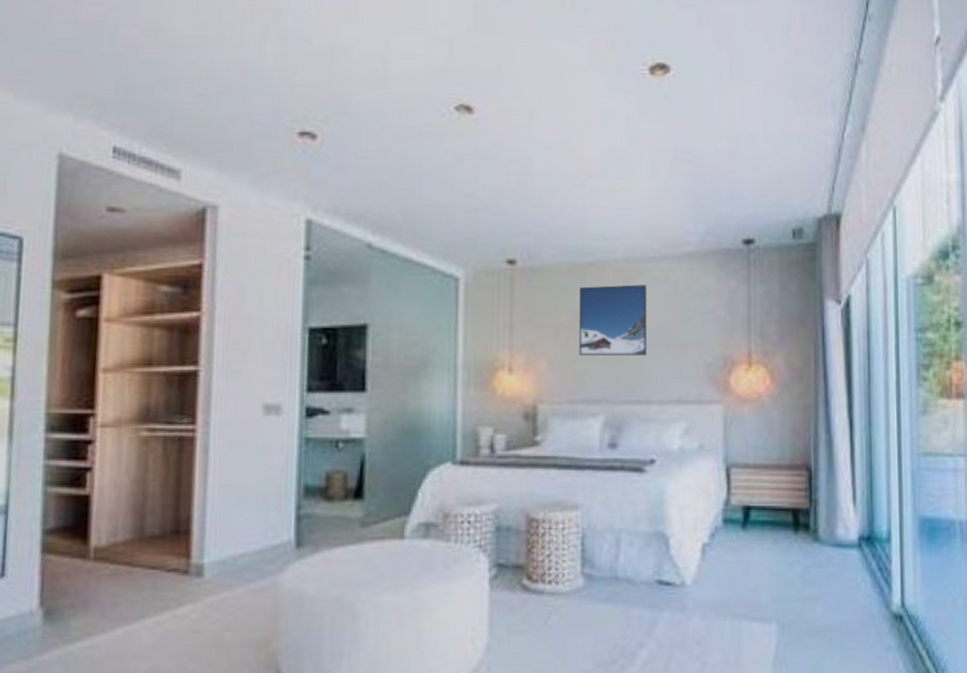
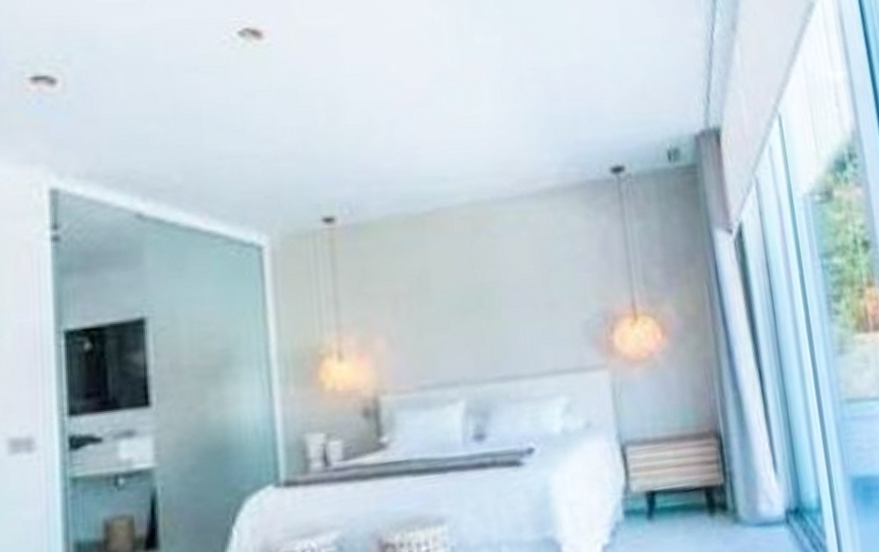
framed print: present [579,284,647,356] -> none [418,232,510,330]

